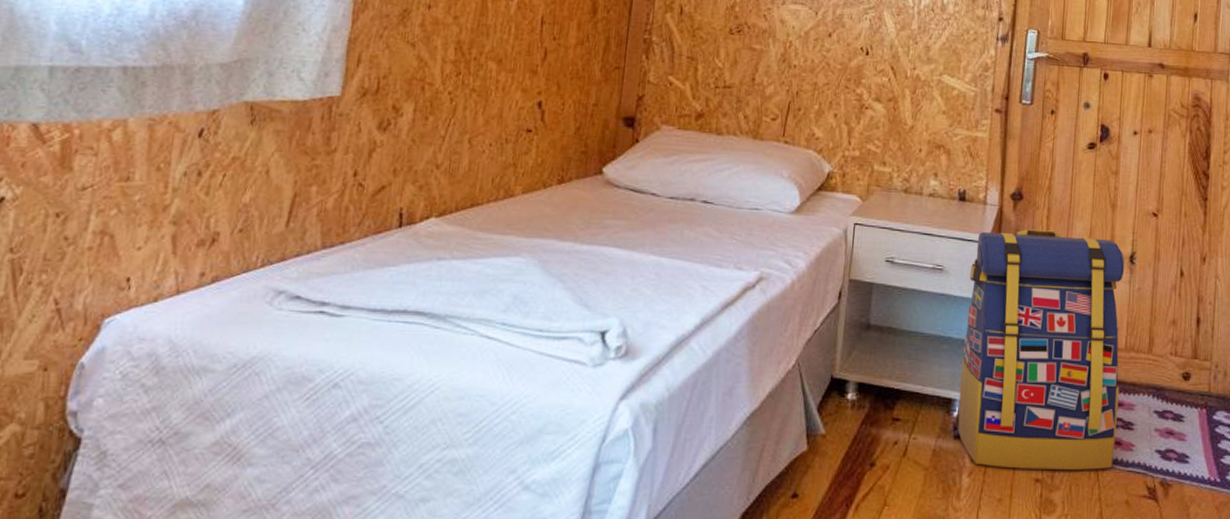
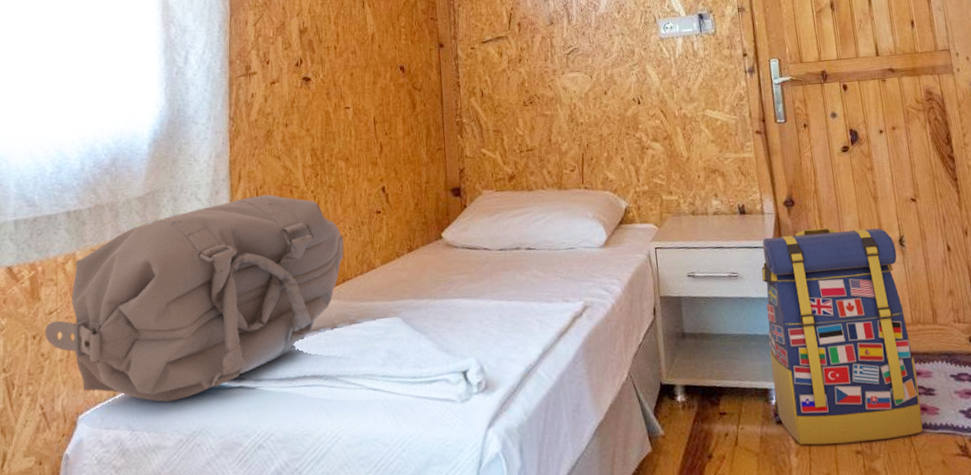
duffel bag: none [72,86,480,317] -> present [44,194,344,402]

